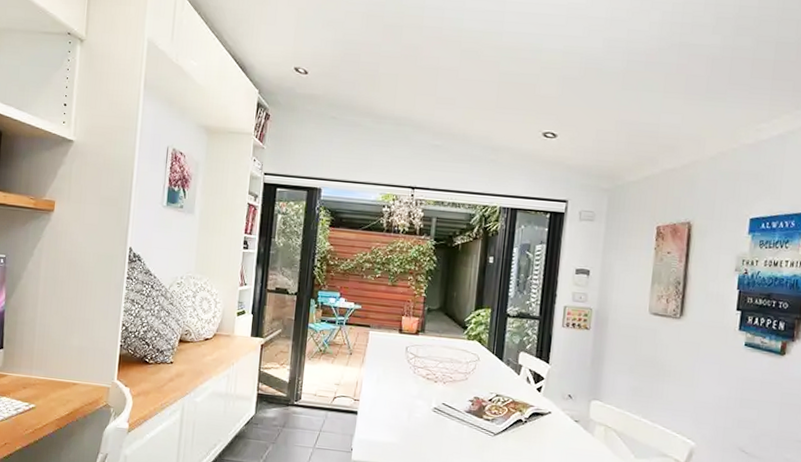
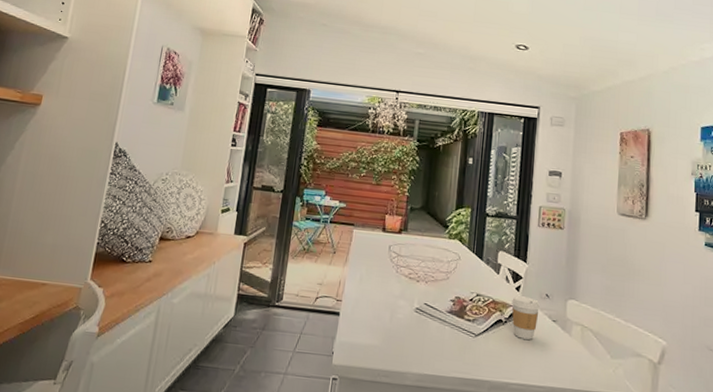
coffee cup: none [532,396,562,439] -> present [512,296,540,340]

